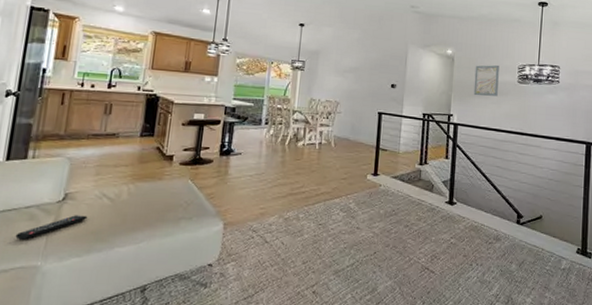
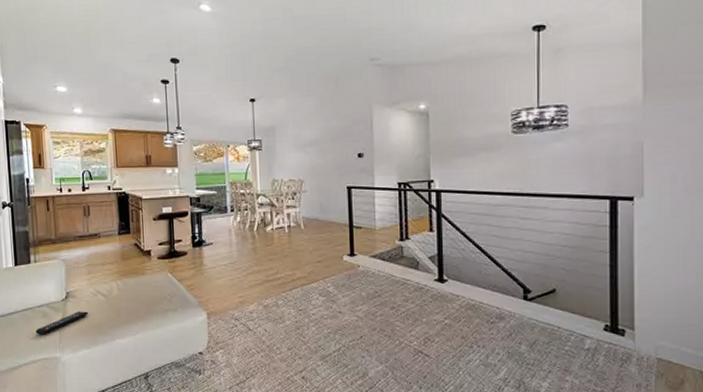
wall art: present [473,65,499,96] -> none [456,115,487,155]

